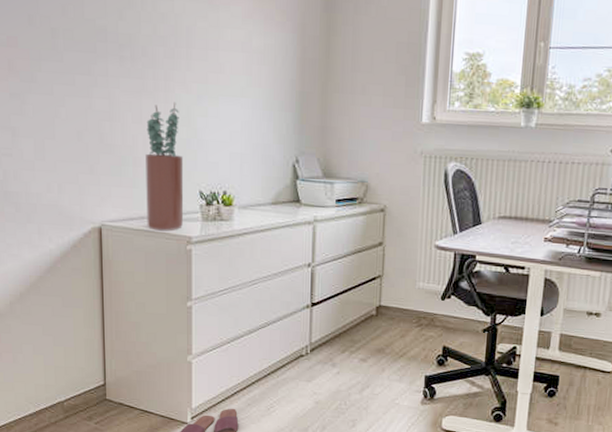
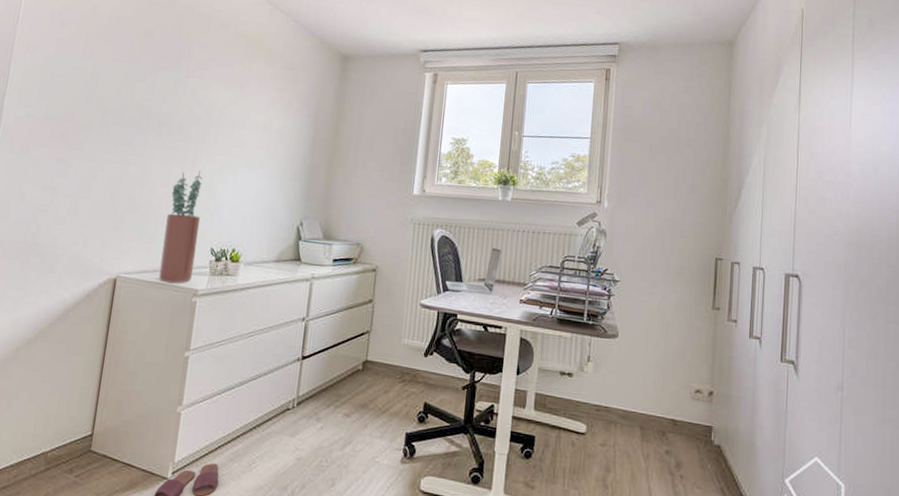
laptop: none [462,182,525,233] -> present [445,248,502,294]

